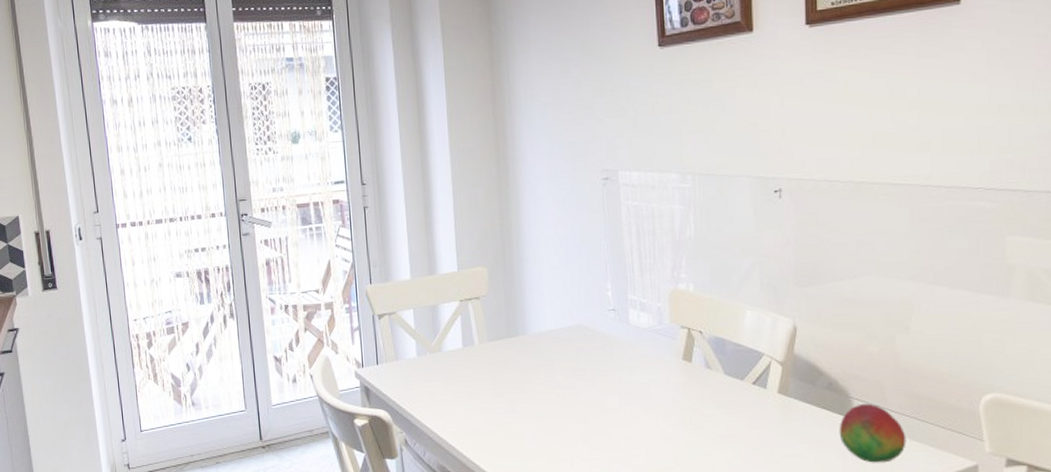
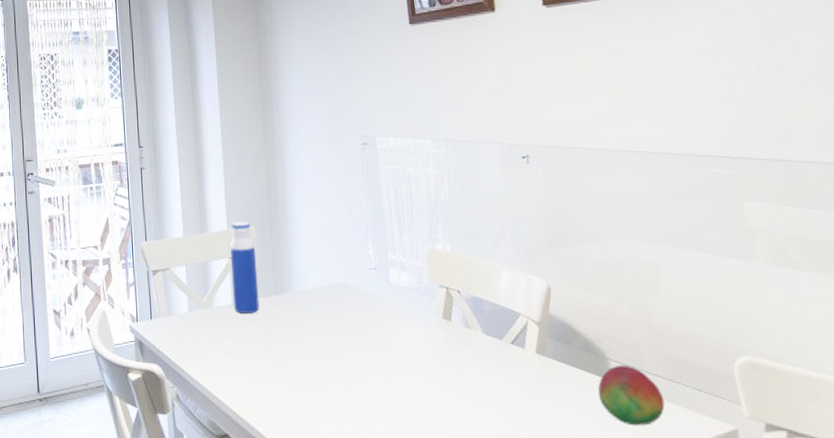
water bottle: none [460,263,492,357] -> present [230,222,260,313]

